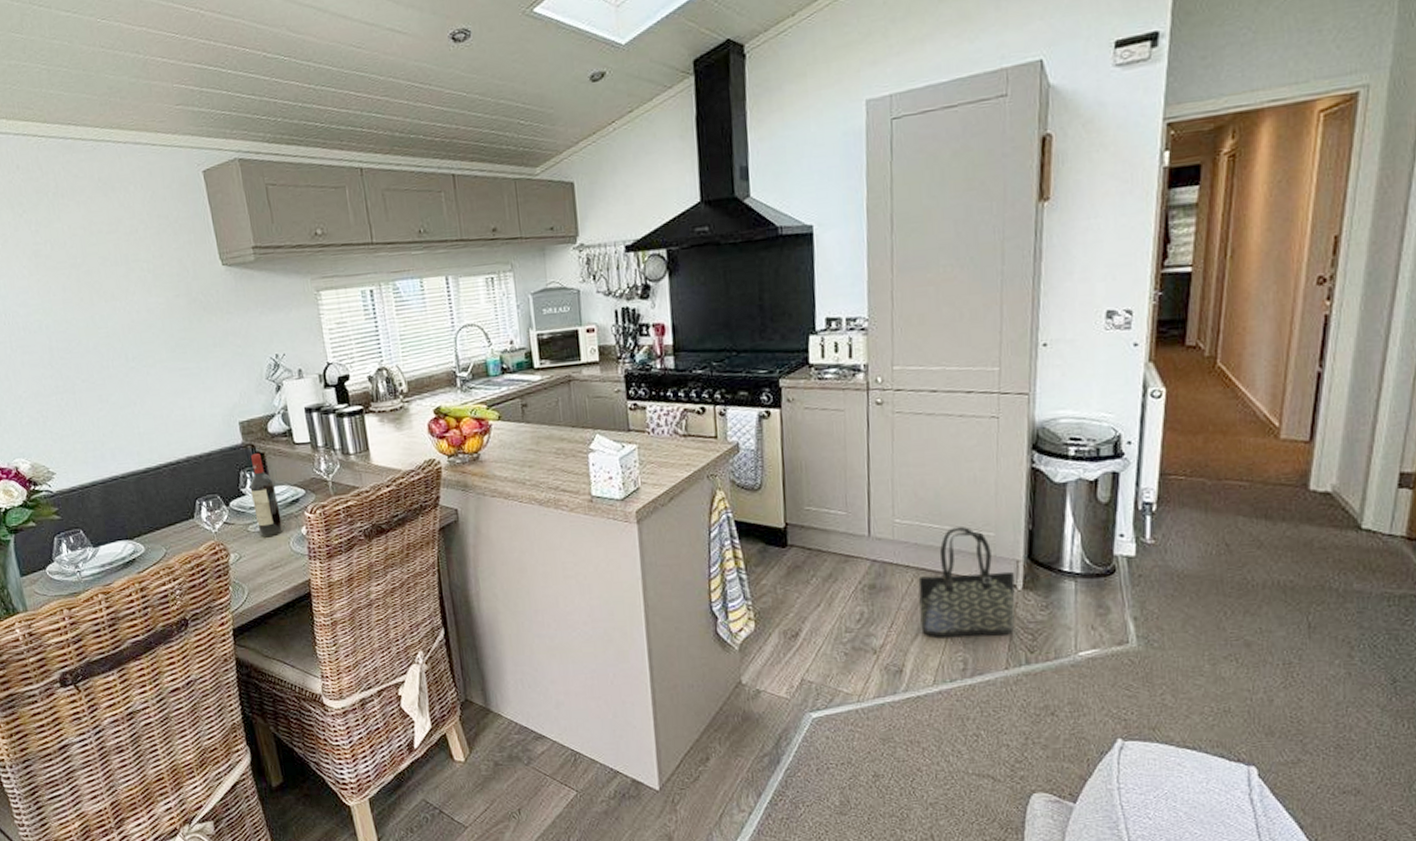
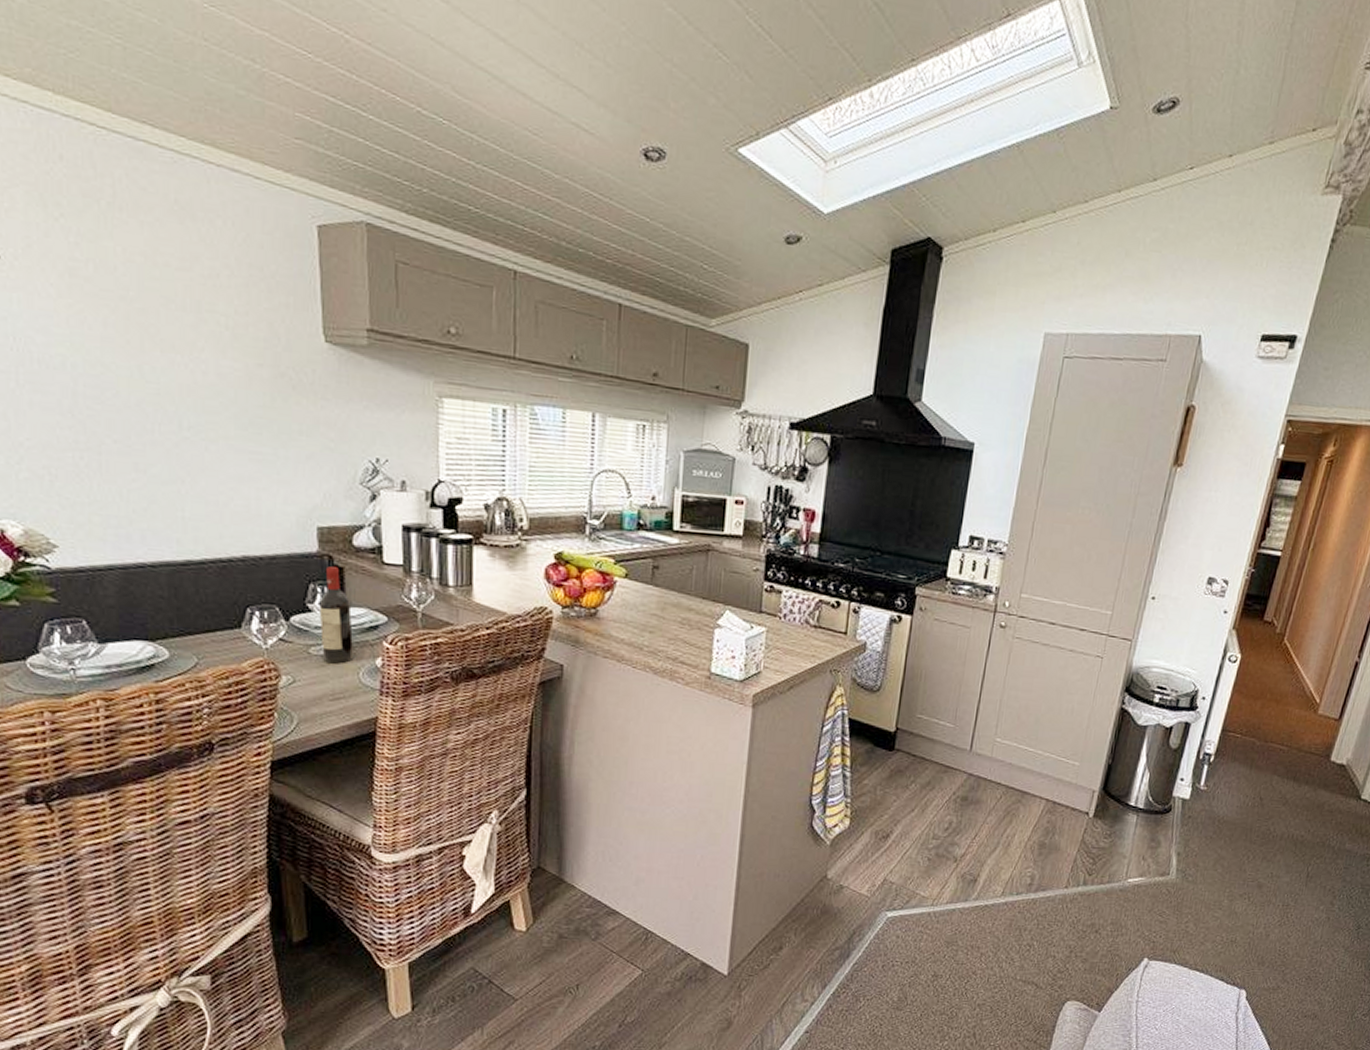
tote bag: present [918,527,1016,637] -> none [1000,753,1089,857]

